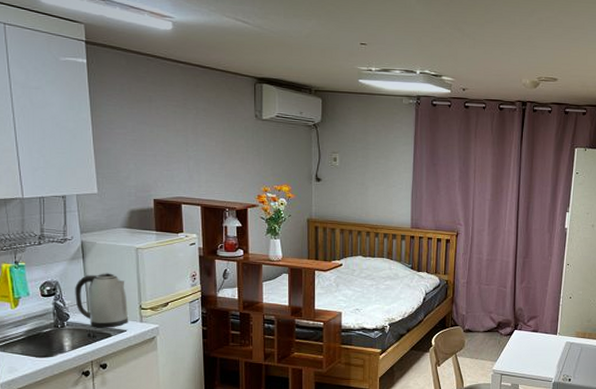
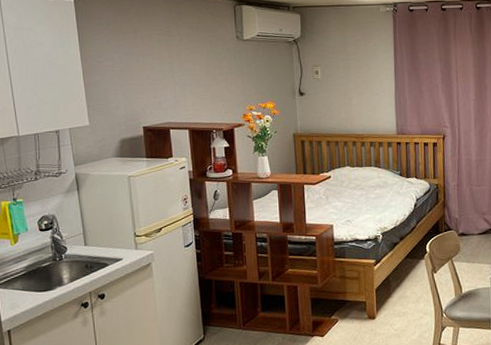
kettle: present [75,273,129,328] -> none [71,203,124,258]

